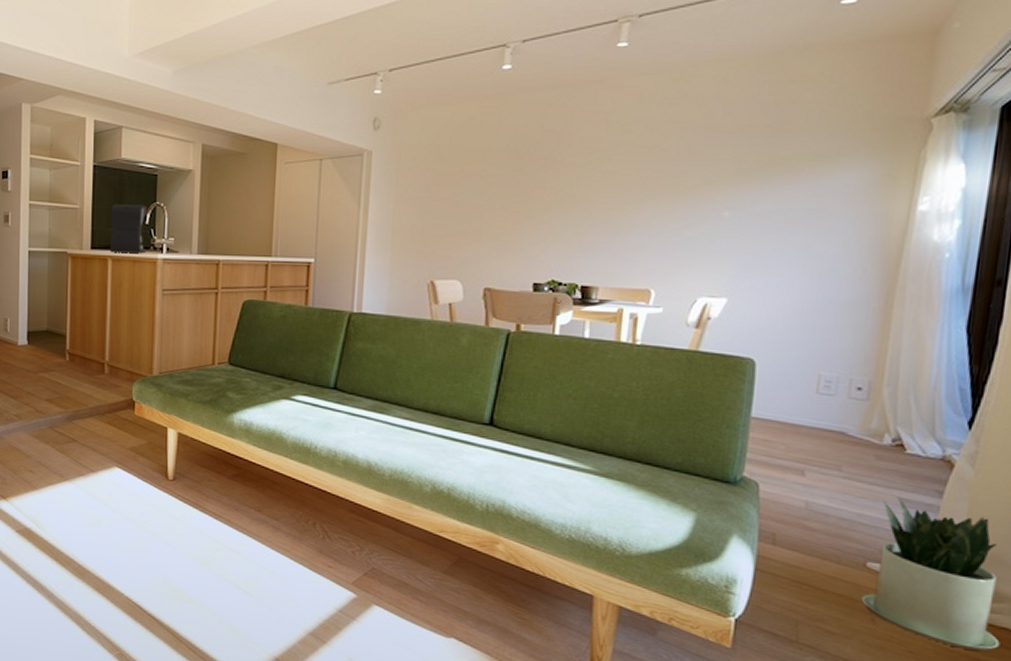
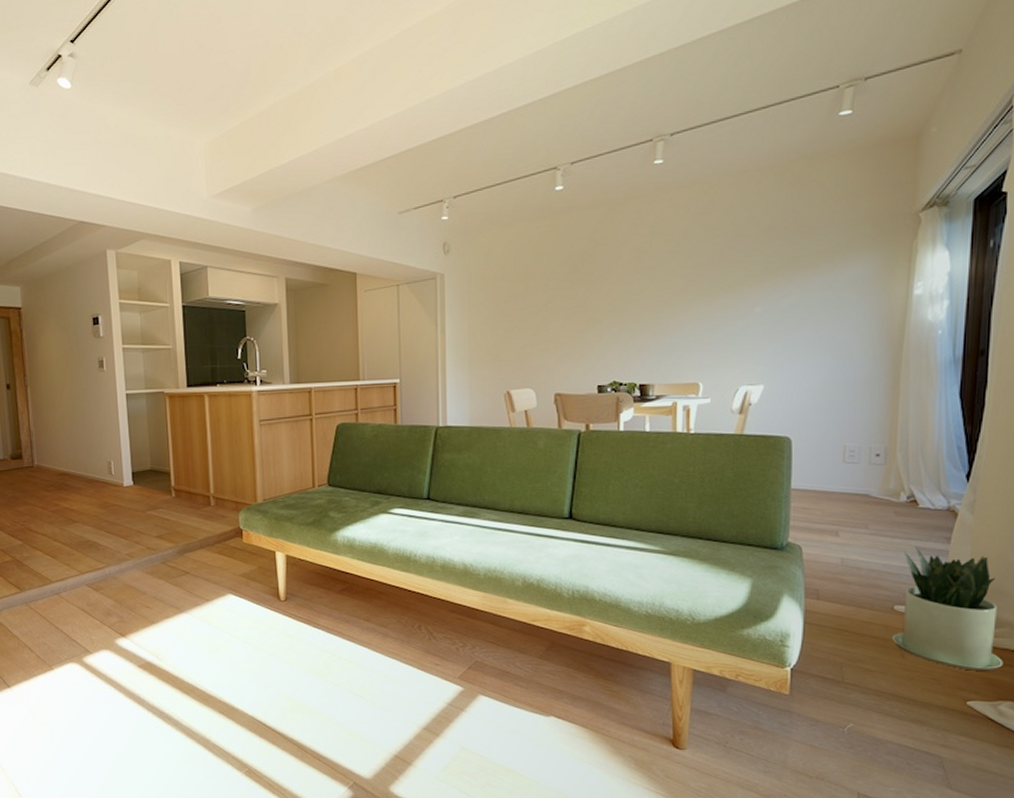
coffee maker: present [109,204,148,254] -> none [204,340,241,389]

